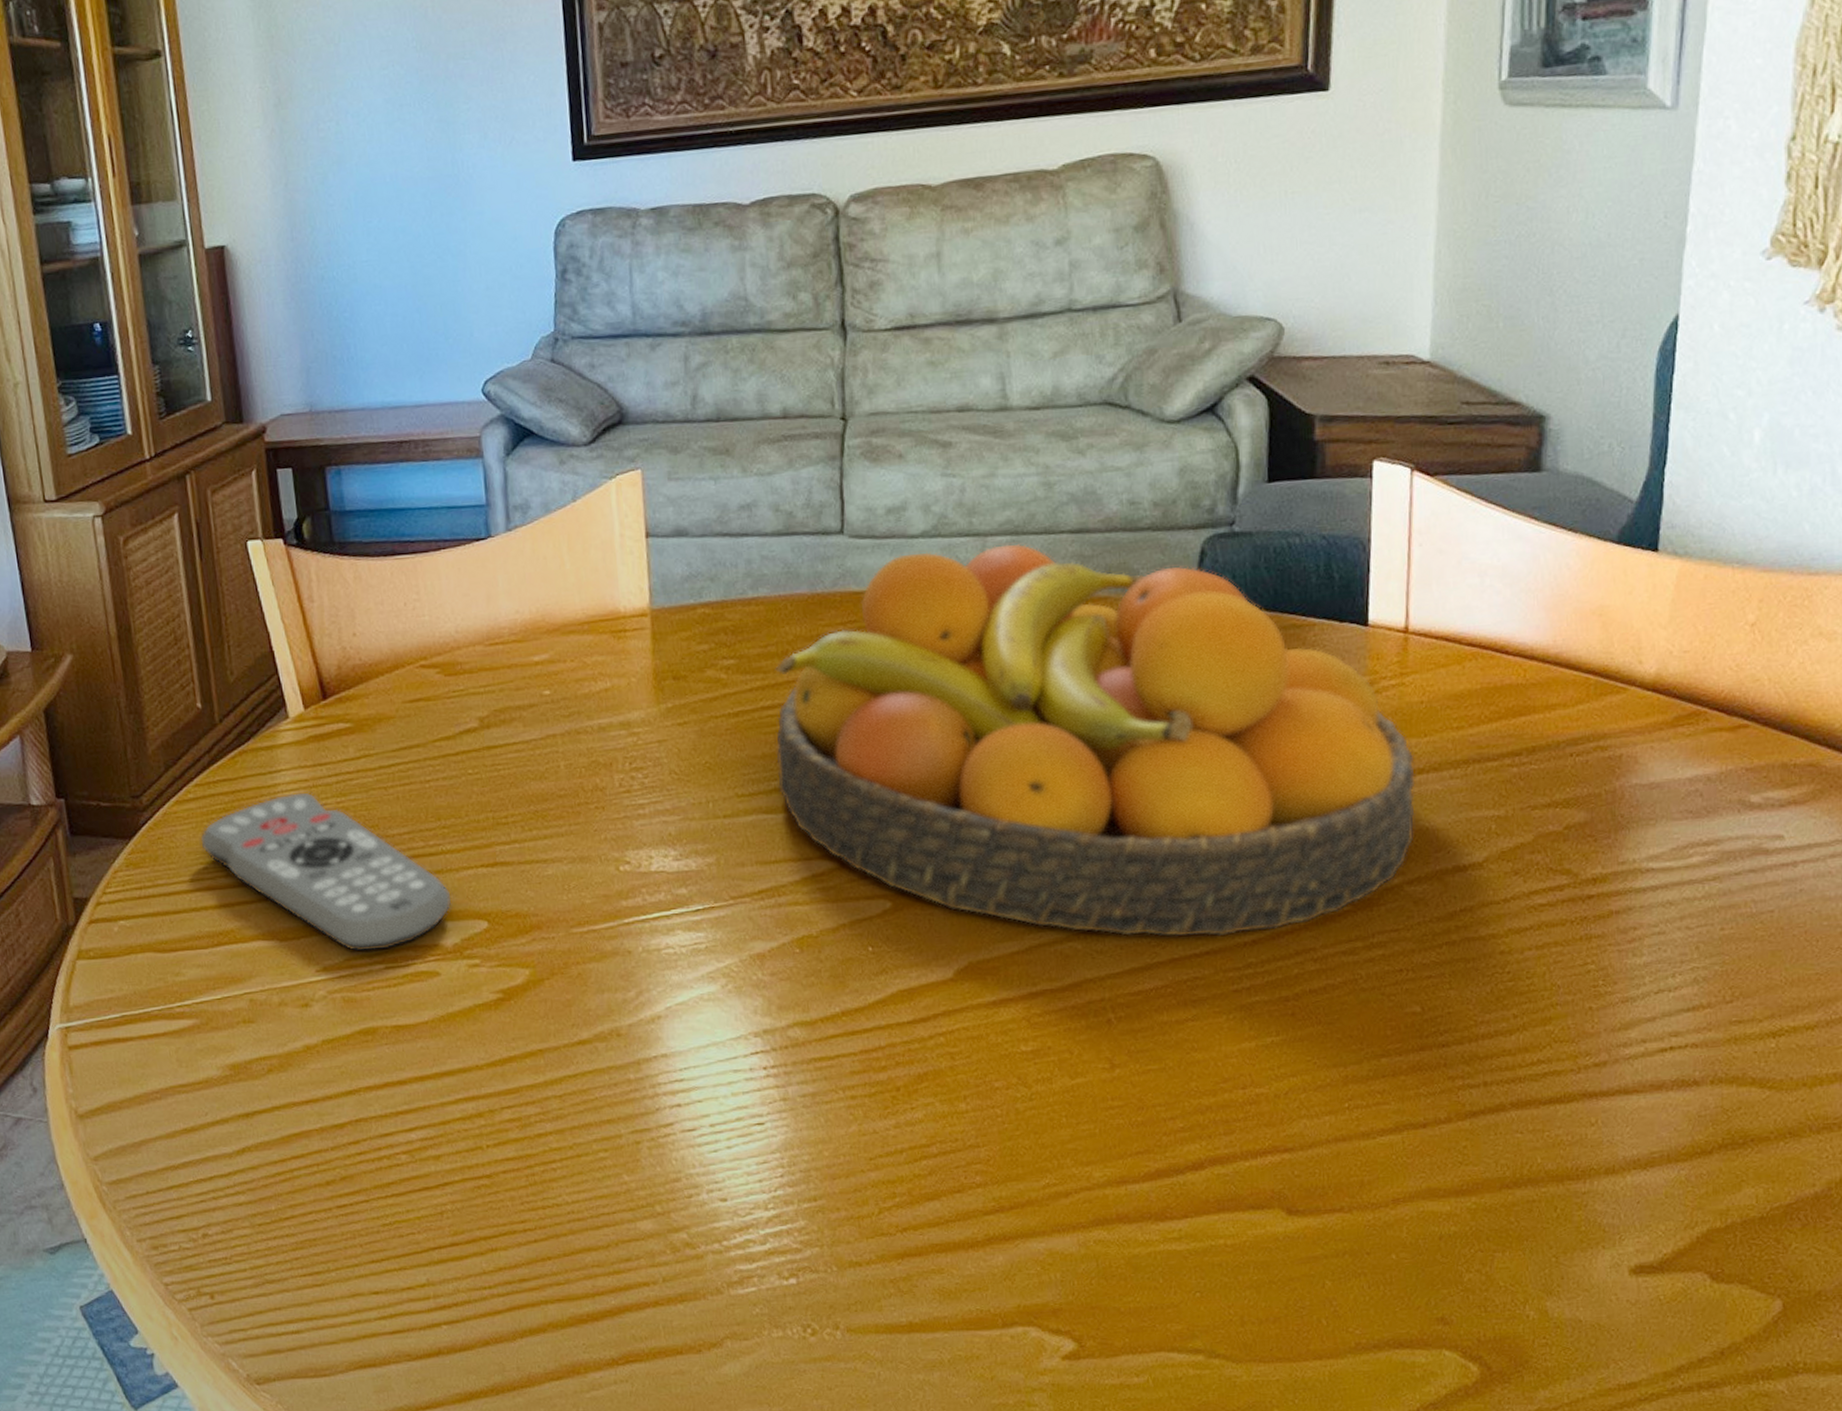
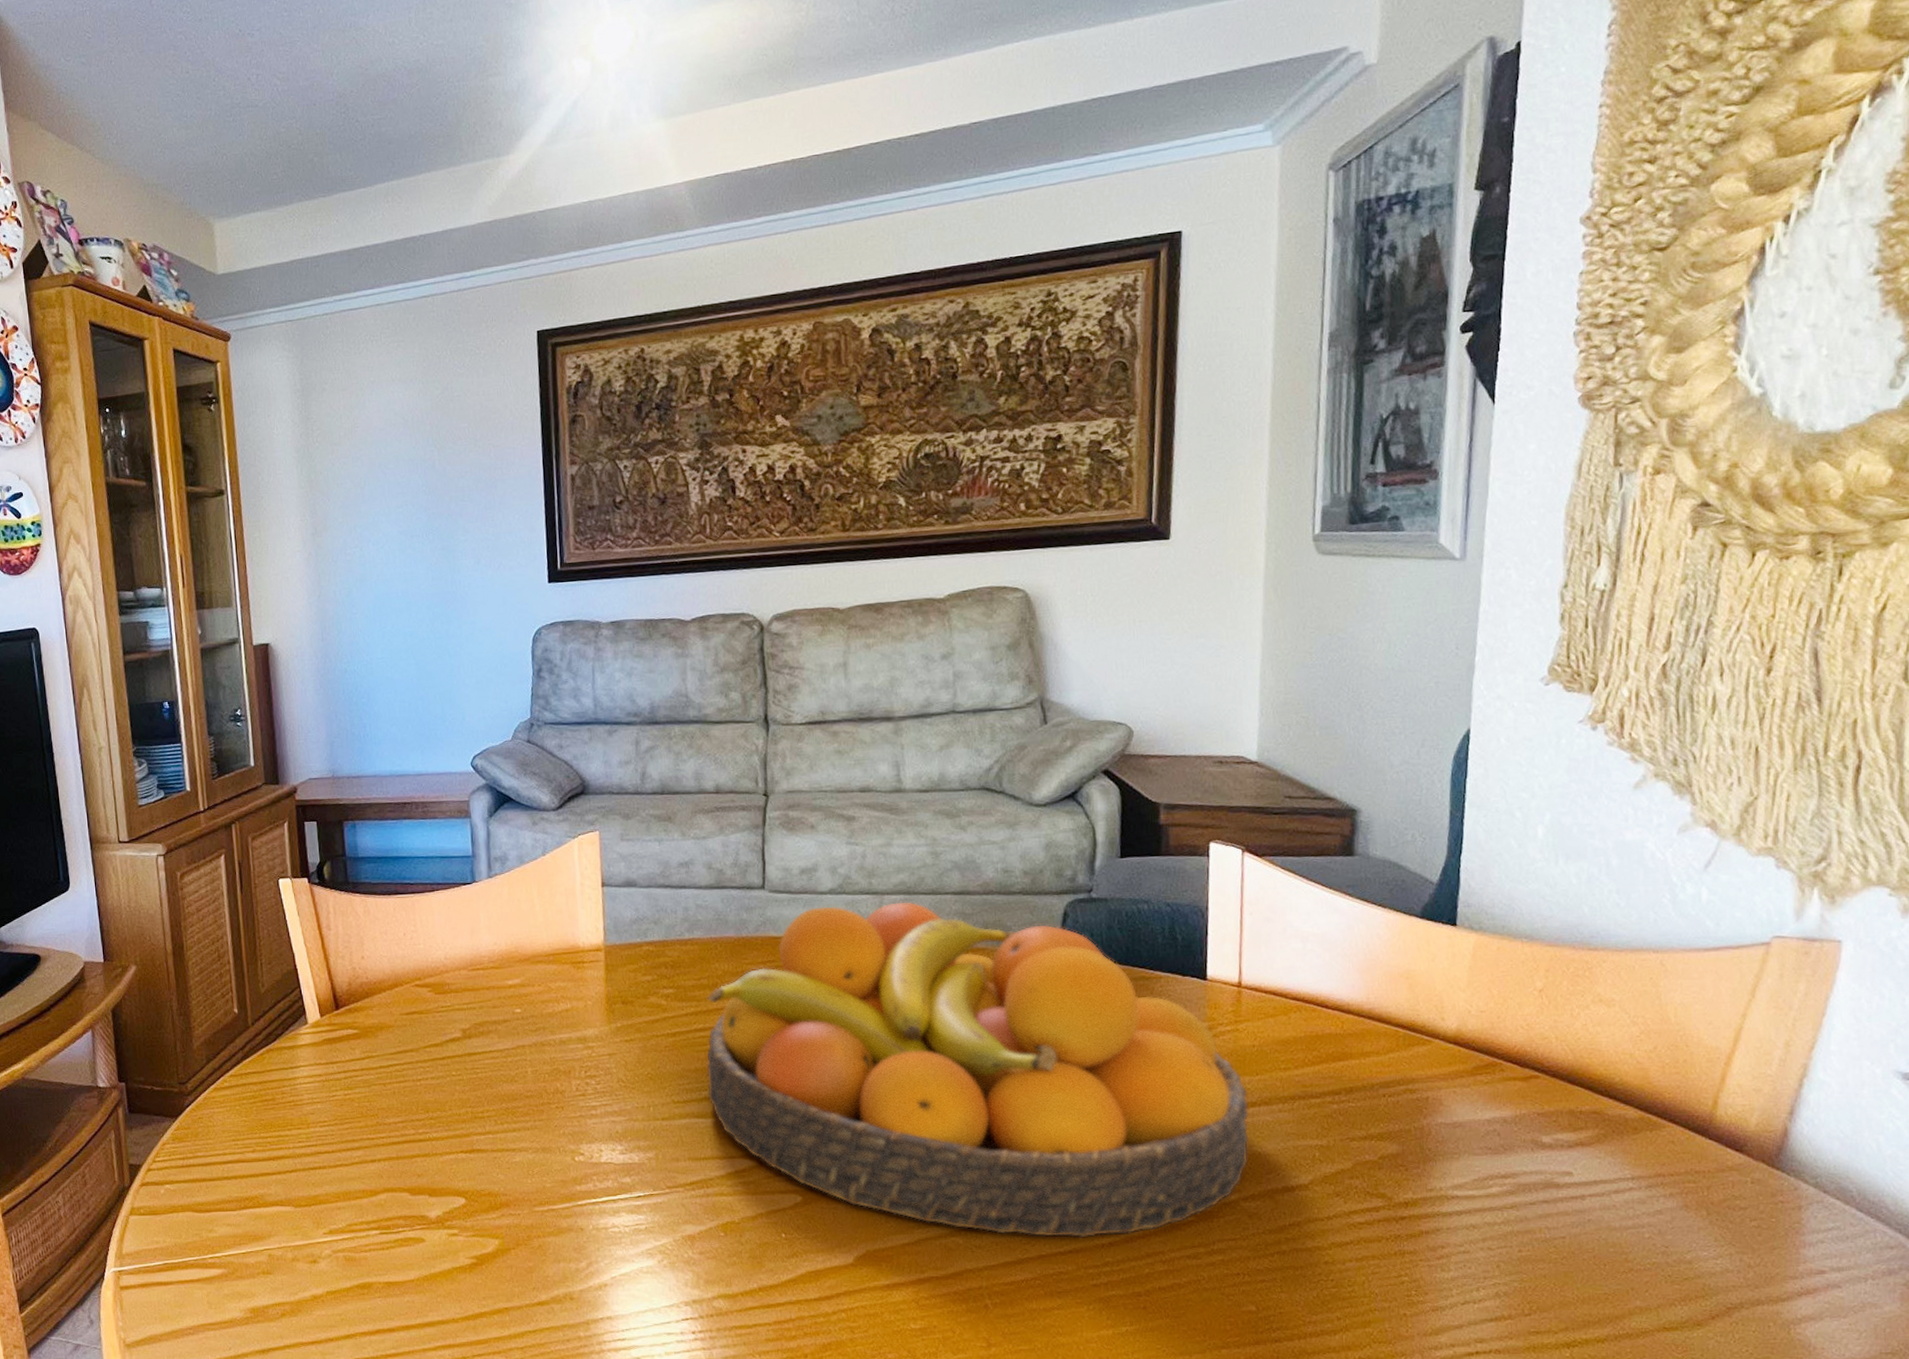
remote control: present [200,792,452,952] -> none [233,1085,436,1219]

